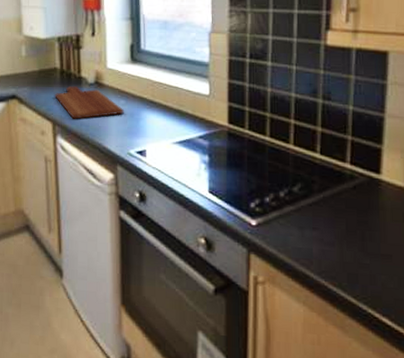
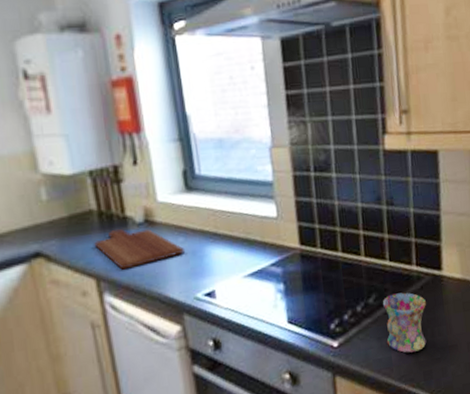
mug: none [308,187,359,251] -> present [383,292,427,353]

